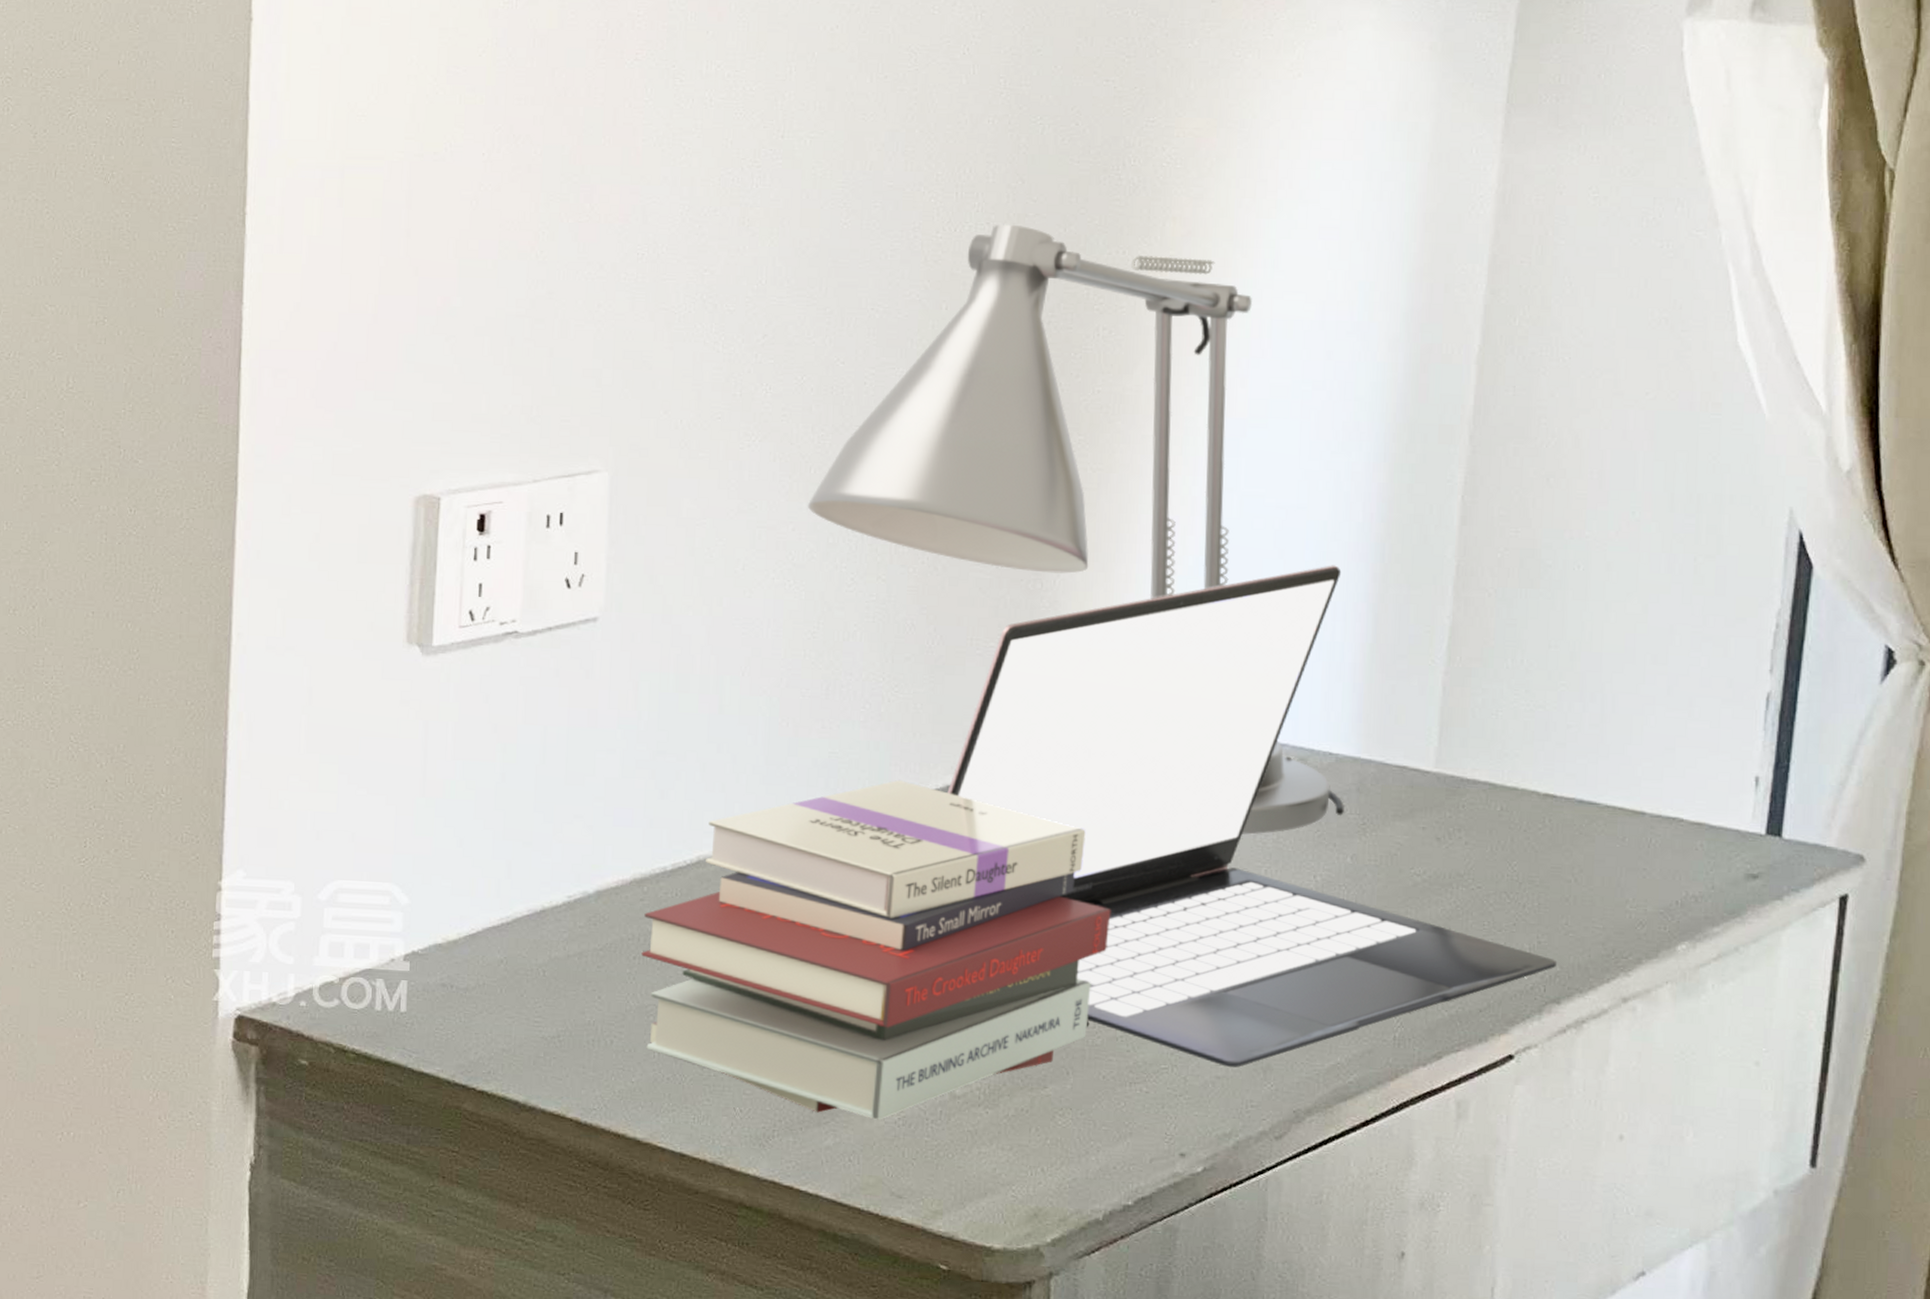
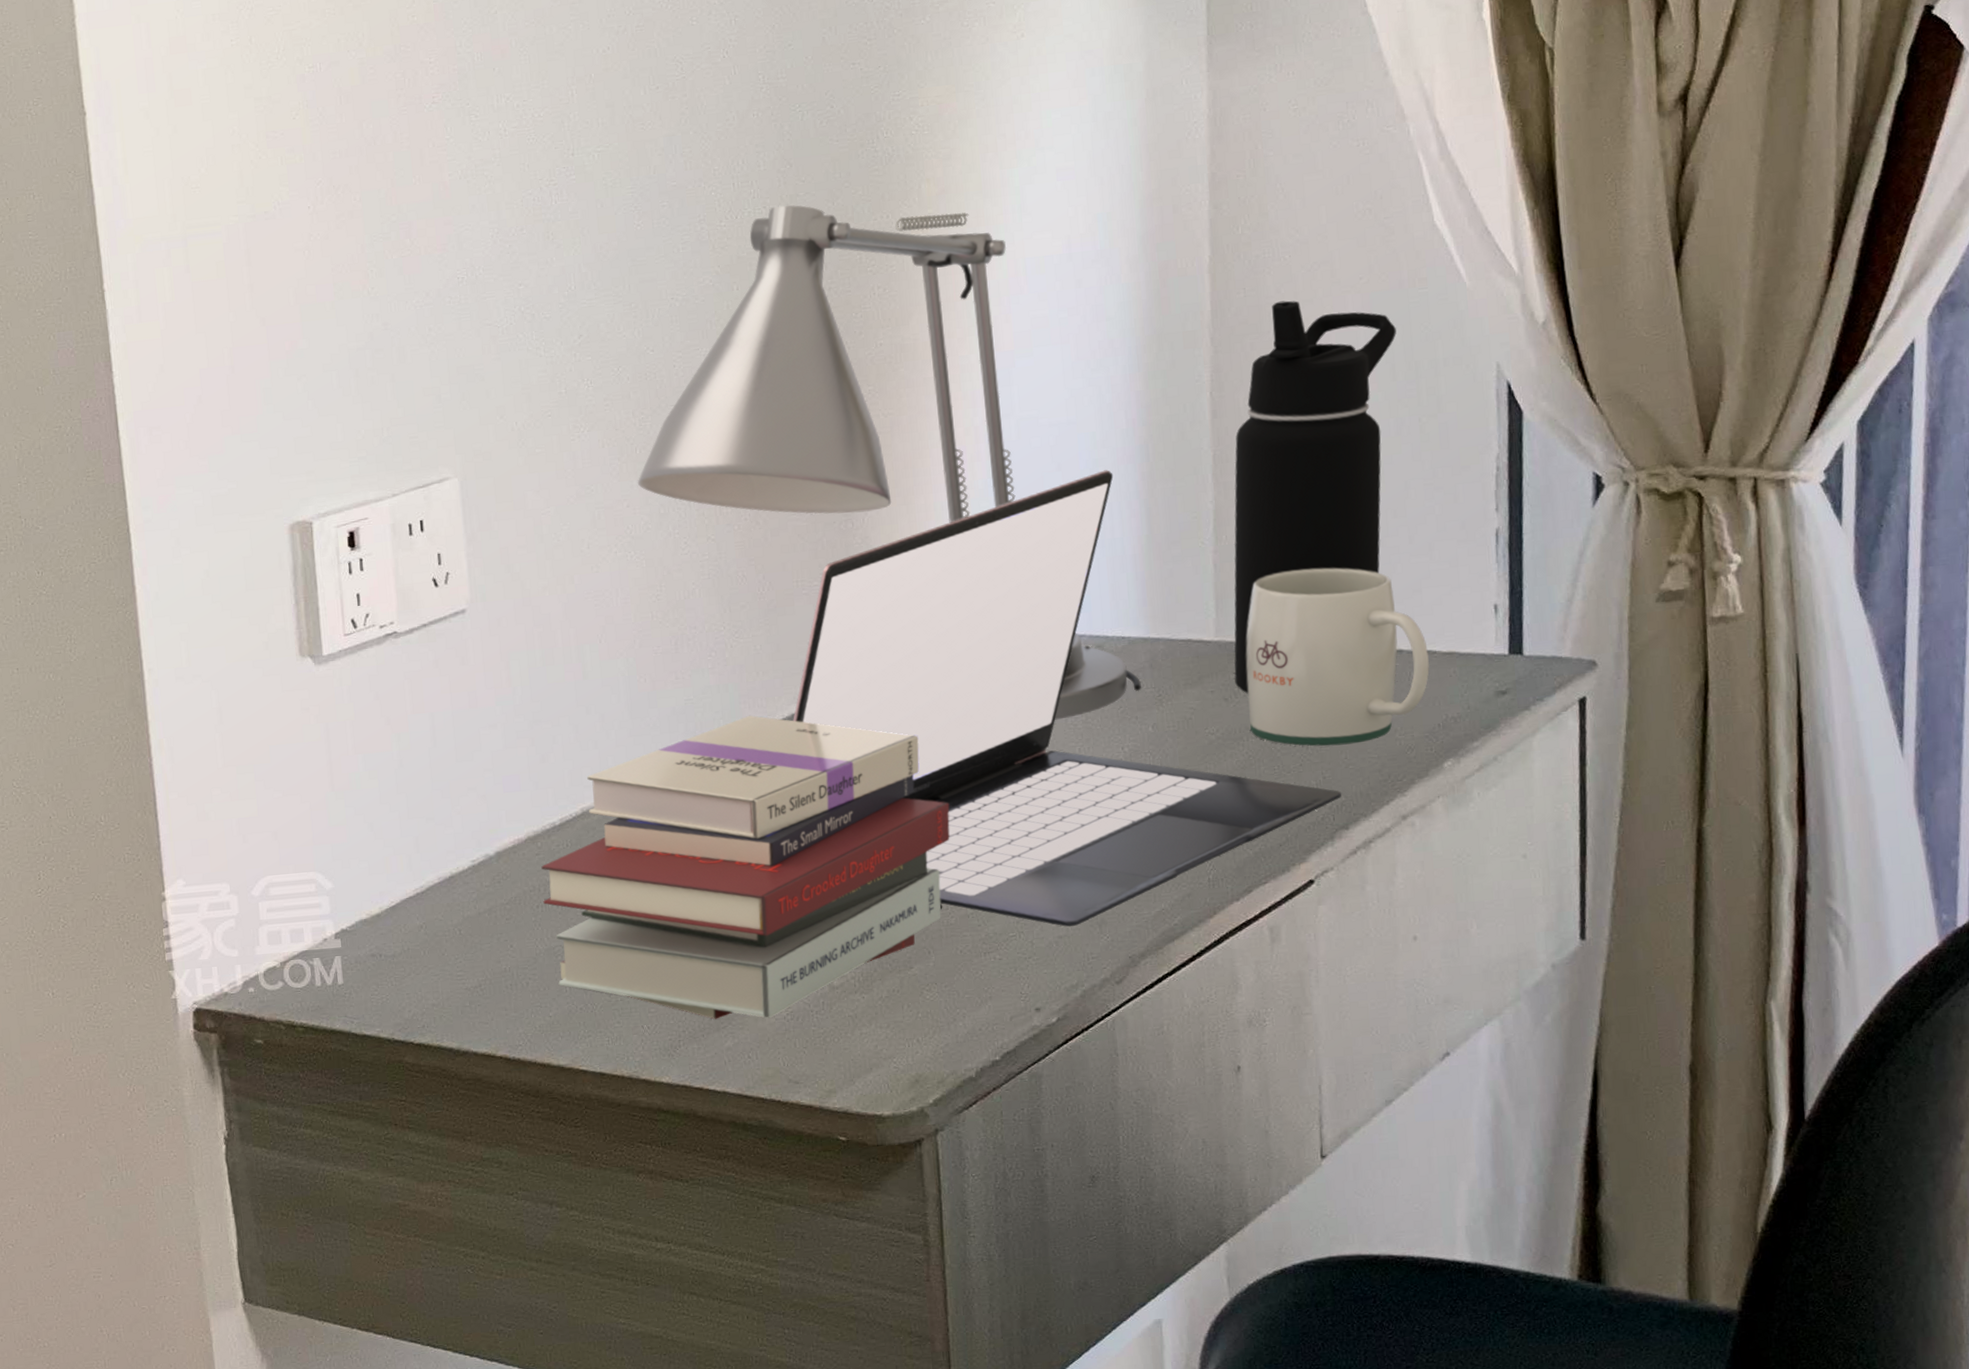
water bottle: none [1451,406,1680,836] -> present [1234,300,1396,694]
mug: none [1462,706,1674,910] -> present [1246,568,1430,747]

